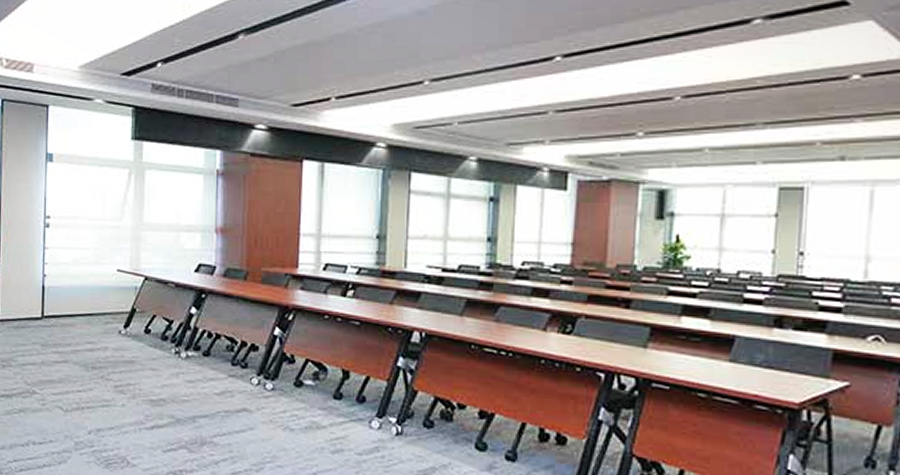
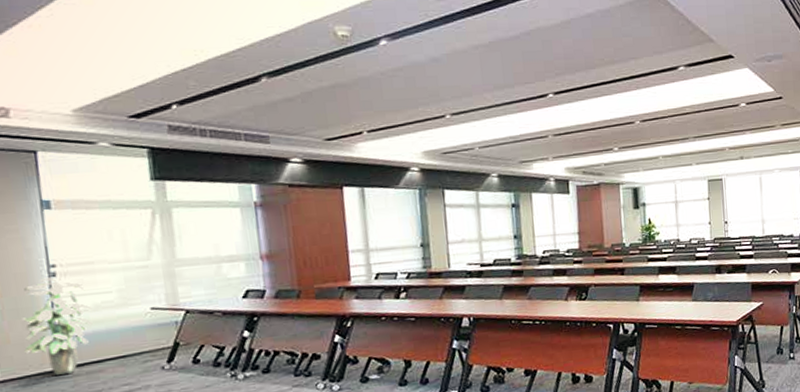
indoor plant: none [19,227,72,323] -> present [22,277,93,375]

